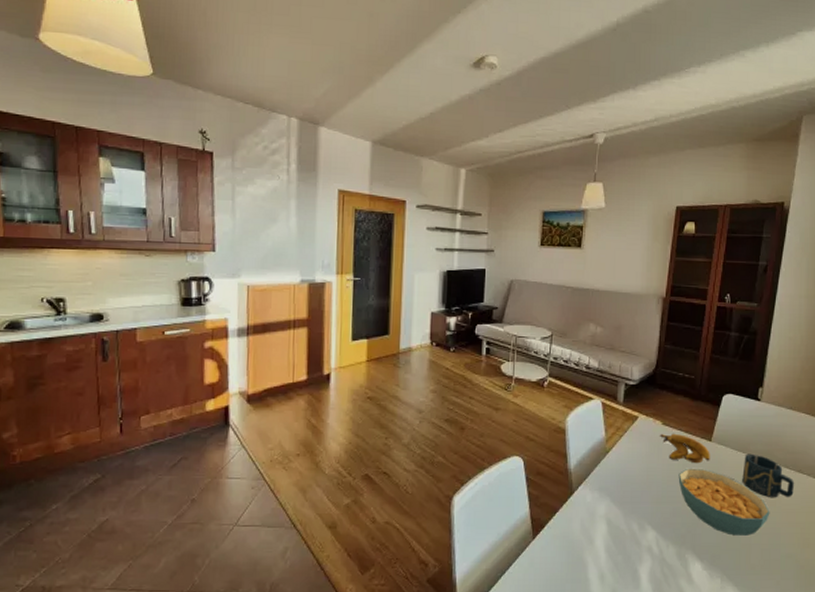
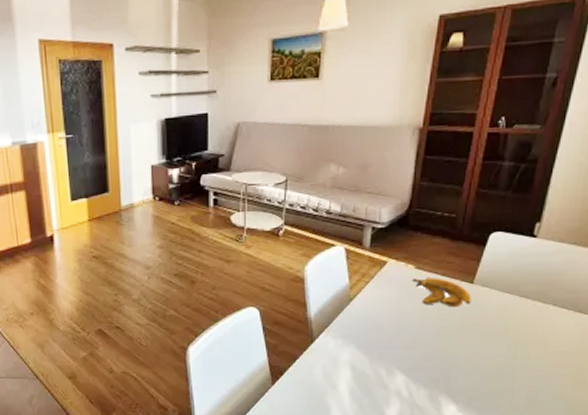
cereal bowl: present [678,469,770,536] -> none [432,313,540,378]
cup: present [742,453,795,498] -> none [508,294,573,340]

